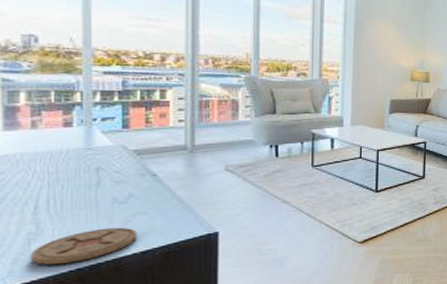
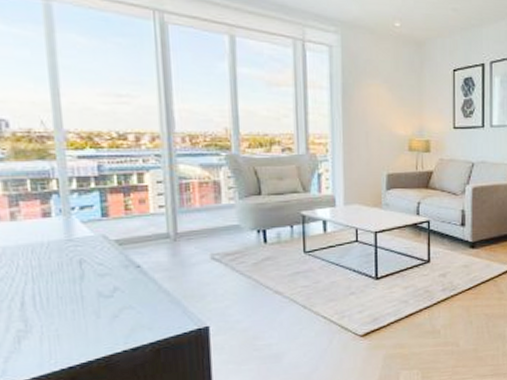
coaster: present [30,227,137,265] -> none [21,323,126,364]

